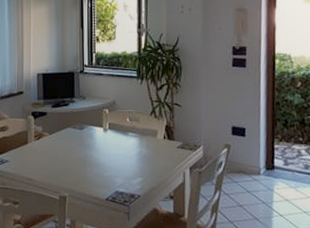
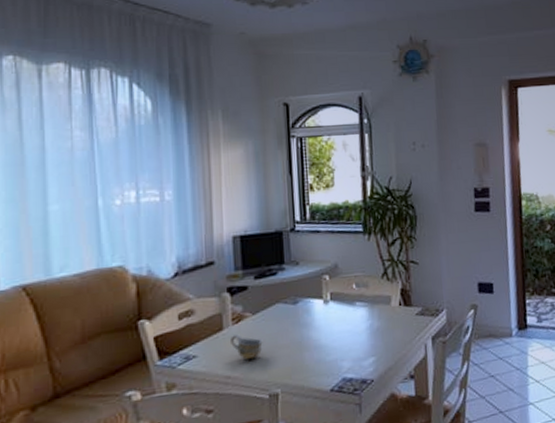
cup: none [33,148,56,167] -> present [230,334,263,359]

